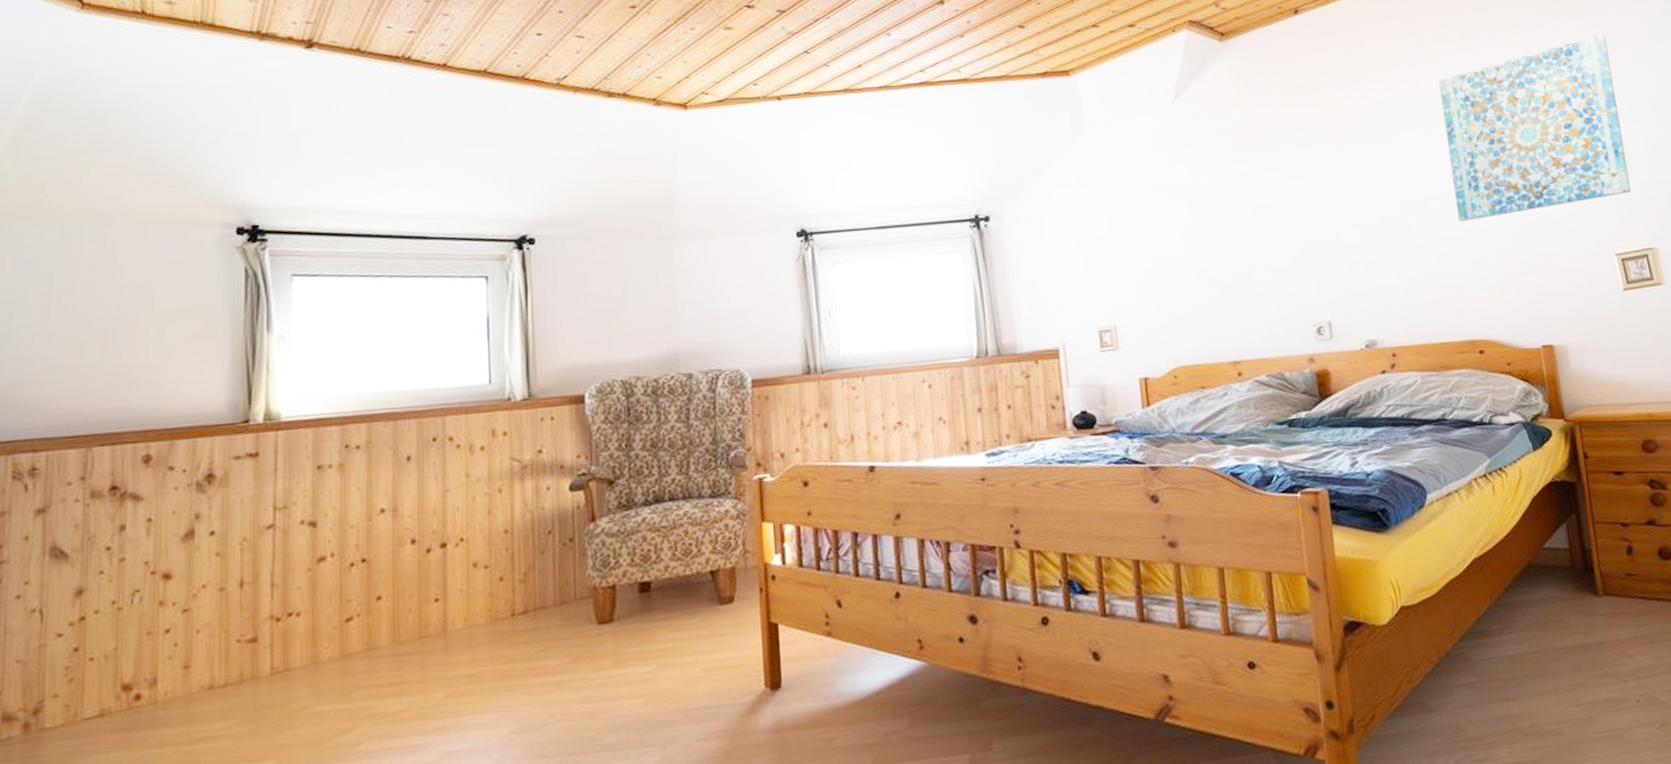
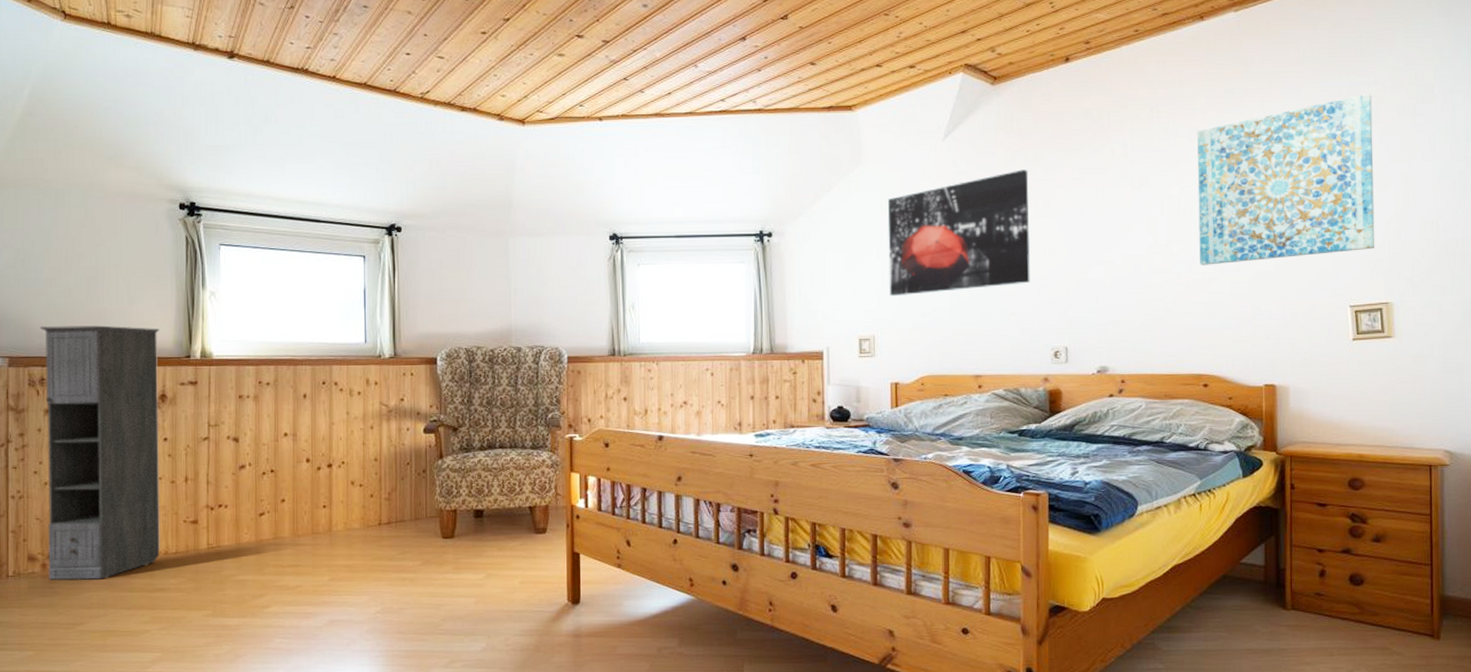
storage cabinet: none [33,388,206,745] -> present [40,325,160,580]
wall art: none [1118,130,1283,280] -> present [888,169,1030,297]

